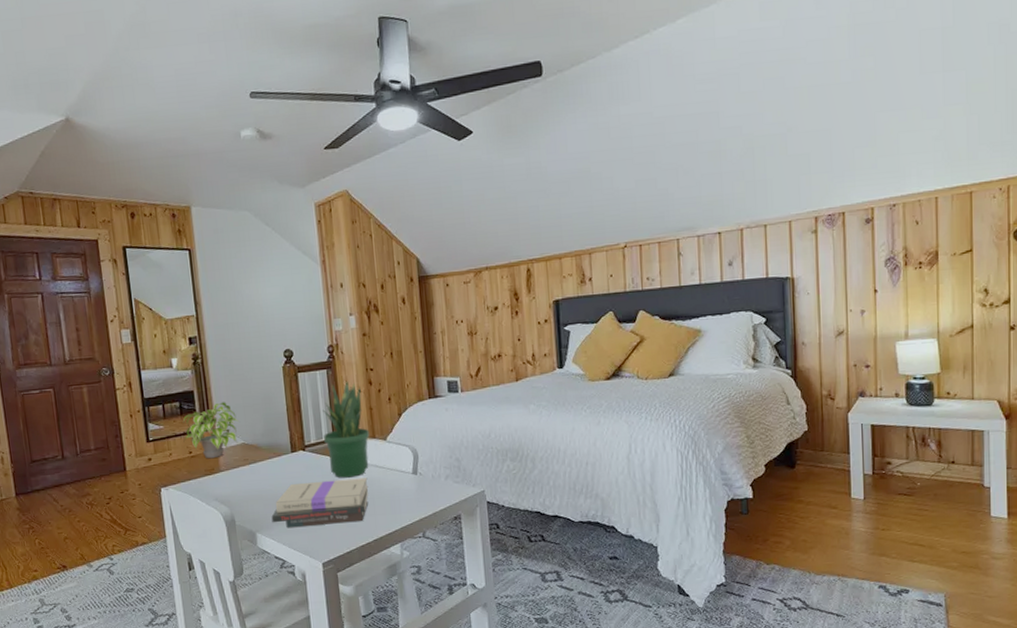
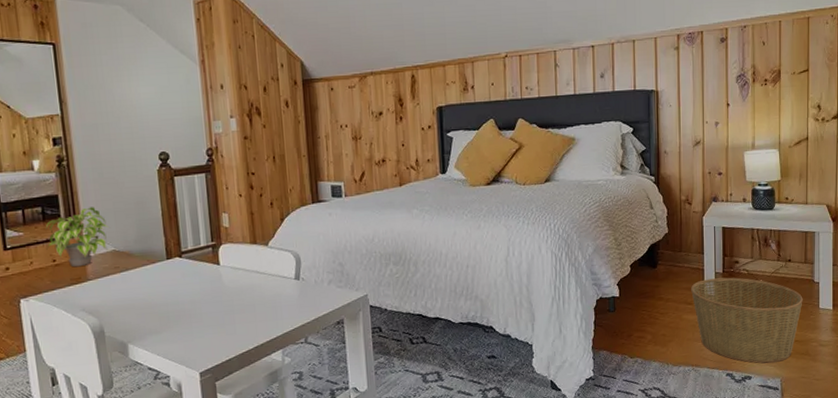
books: present [271,477,369,528] -> none [144,284,250,338]
planter: present [322,382,370,478] -> none [201,186,251,285]
basket: none [835,479,970,576] -> present [691,277,803,363]

